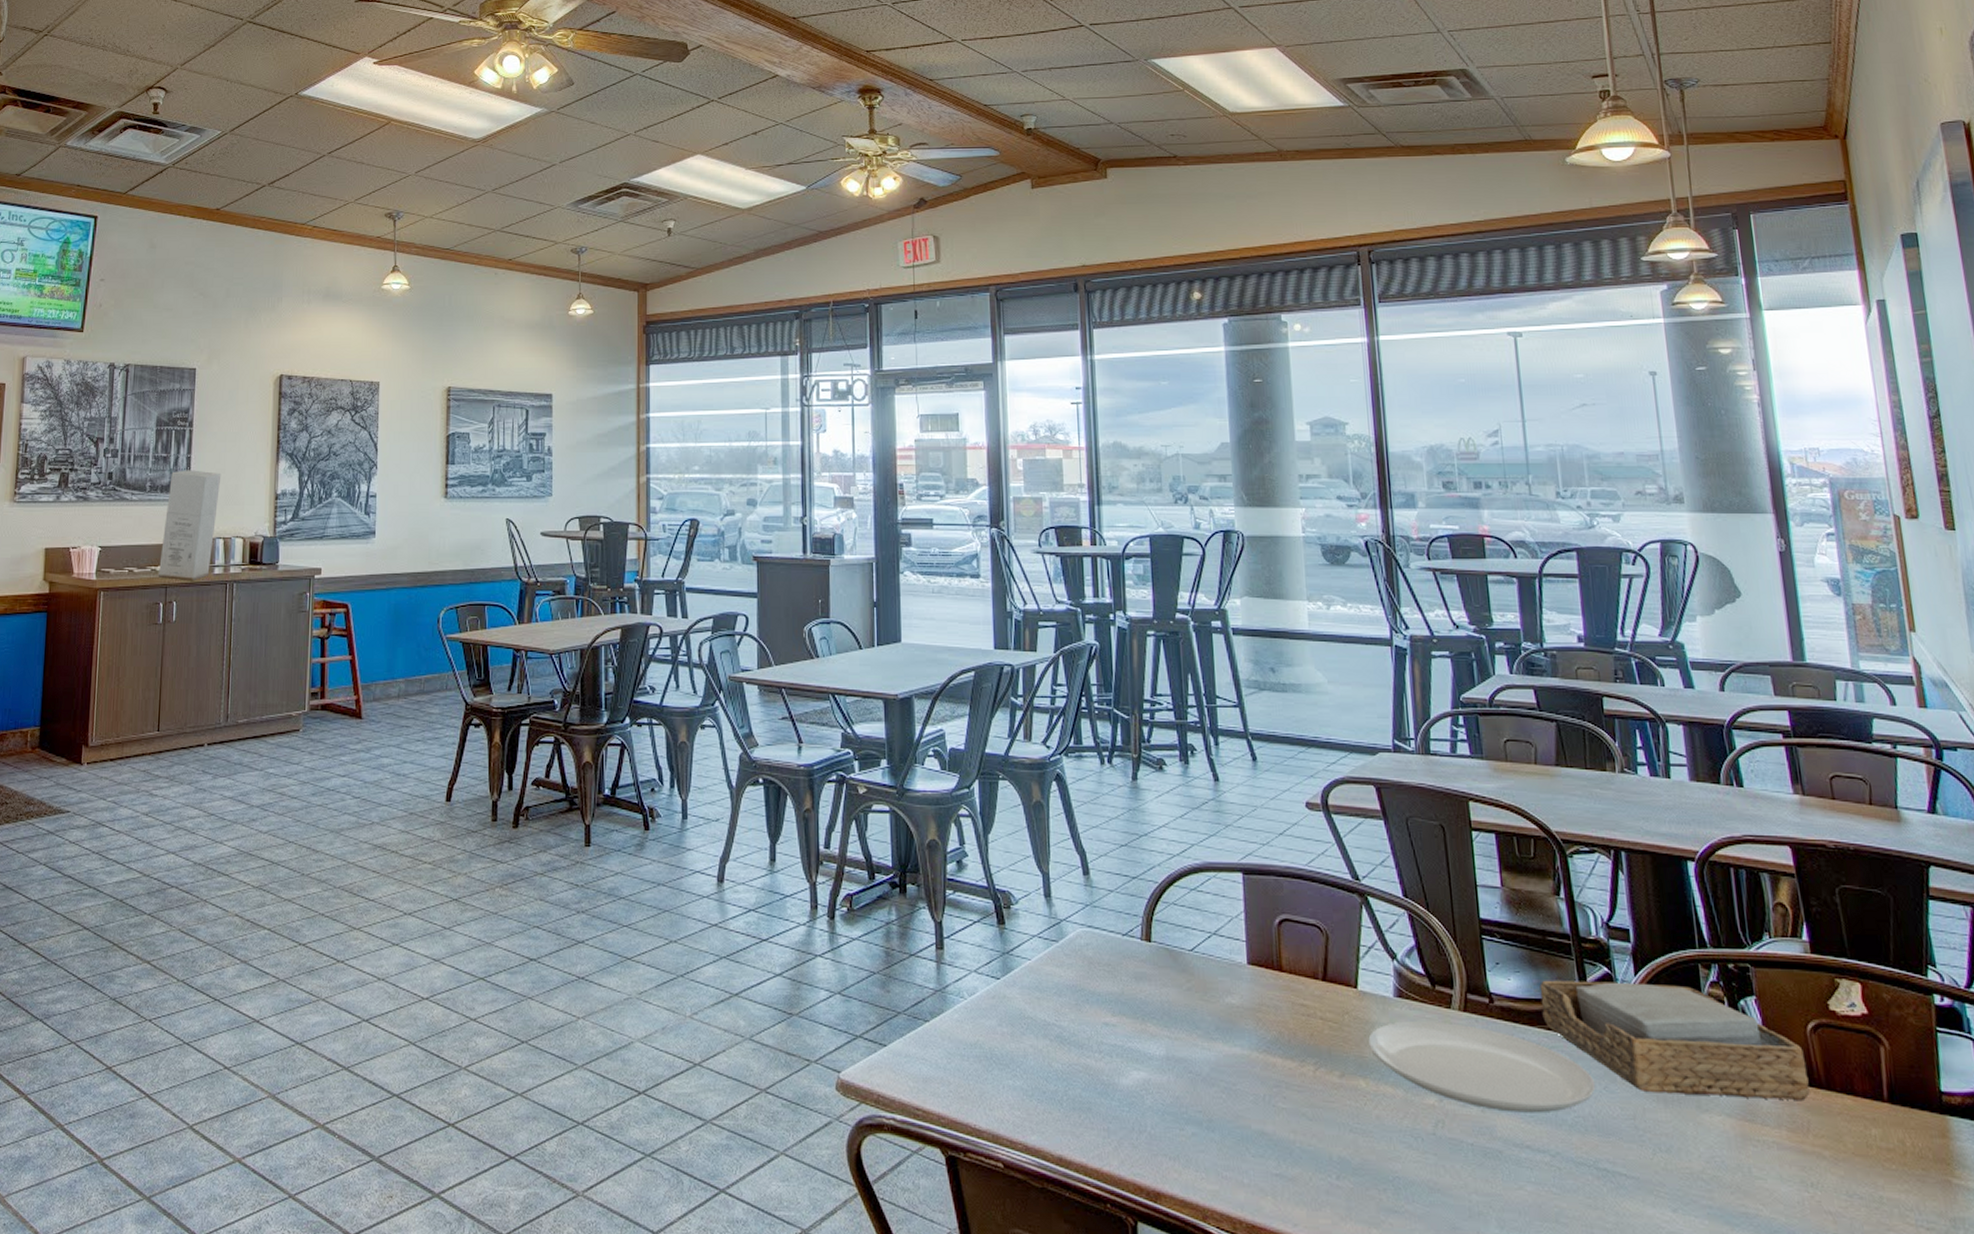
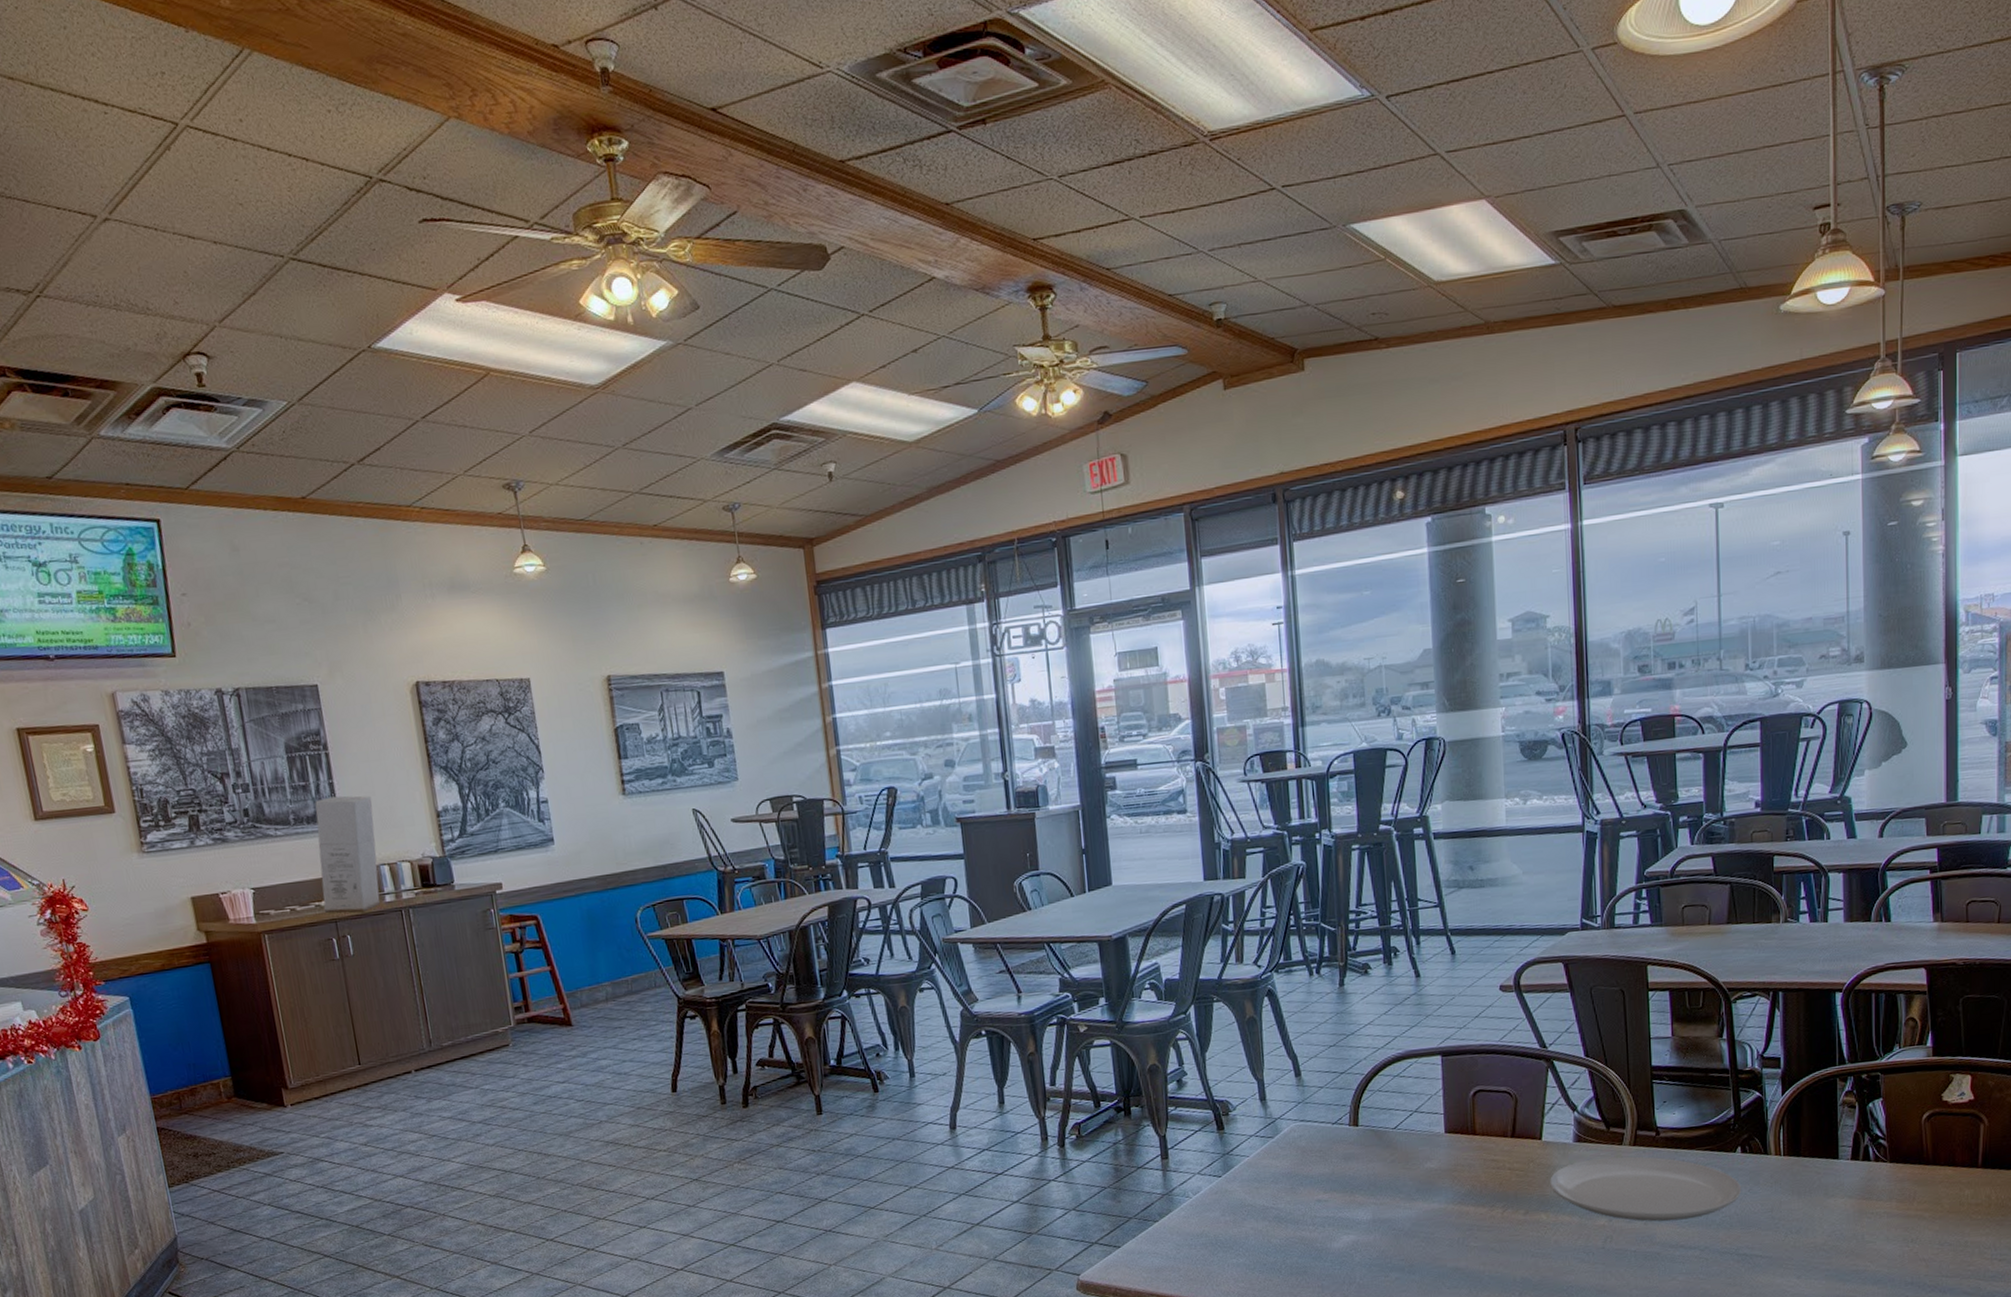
napkin holder: present [1539,980,1810,1101] -> none [1700,1098,1919,1189]

